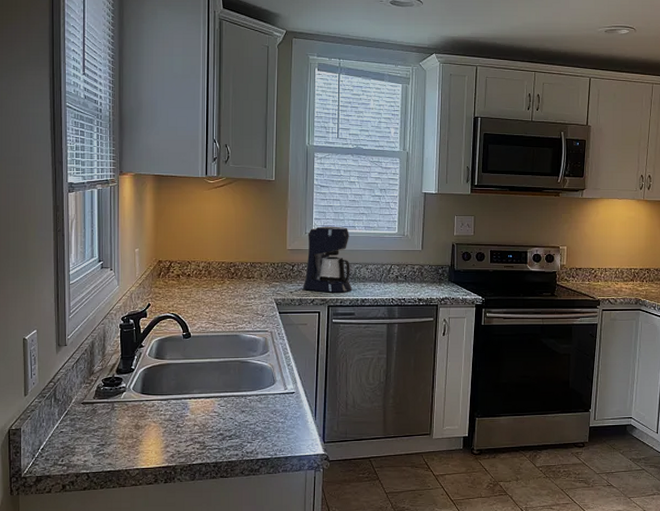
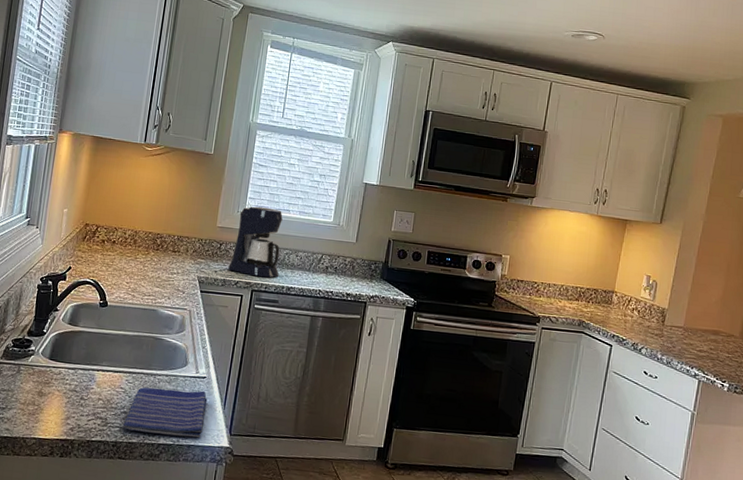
dish towel: none [221,405,298,450] -> present [122,387,208,438]

